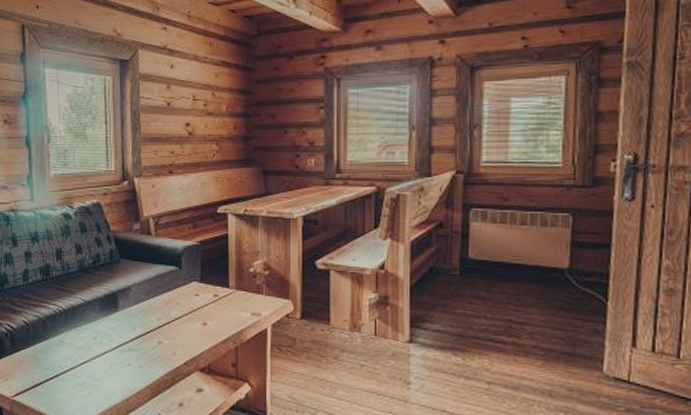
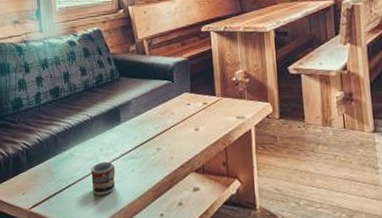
cup: none [81,351,110,389] -> present [90,161,116,195]

